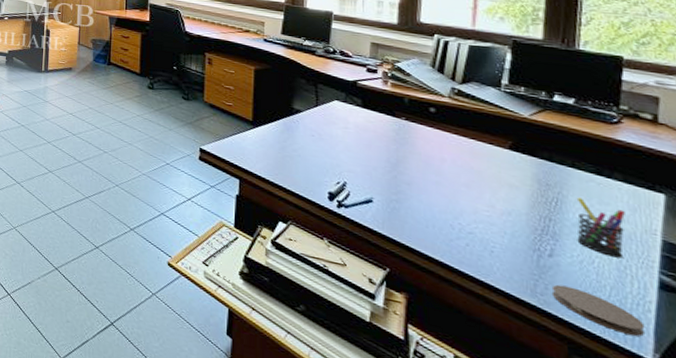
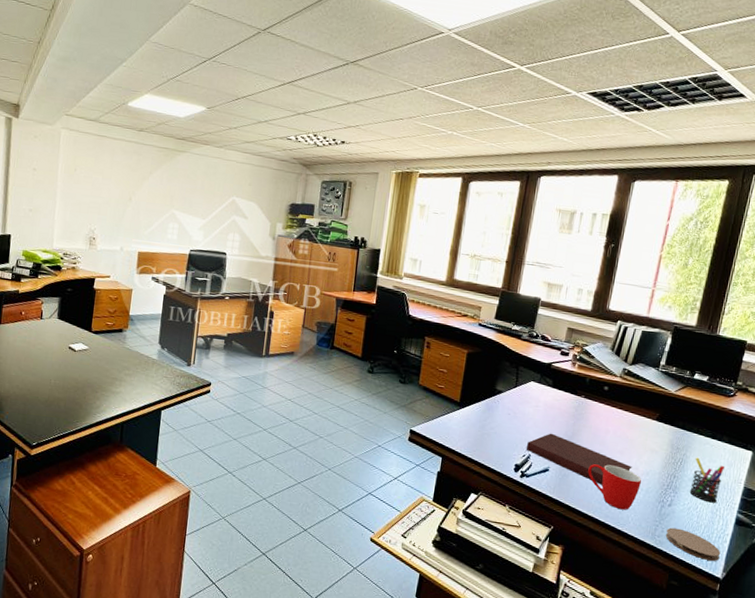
notebook: none [339,158,486,224] -> present [526,433,632,485]
mug: none [425,197,502,257] -> present [588,464,641,510]

